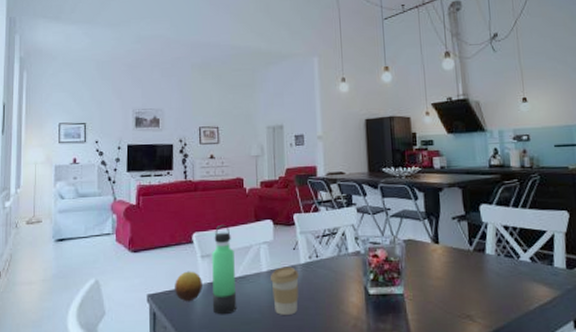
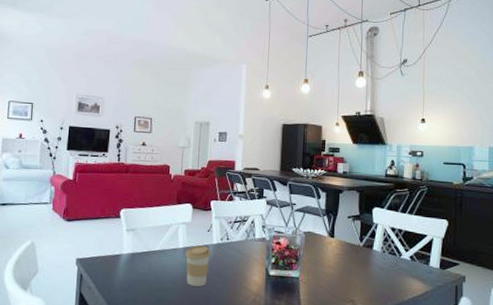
fruit: present [175,271,202,301] -> none [101,241,126,267]
thermos bottle: present [212,224,237,315] -> none [132,204,156,282]

